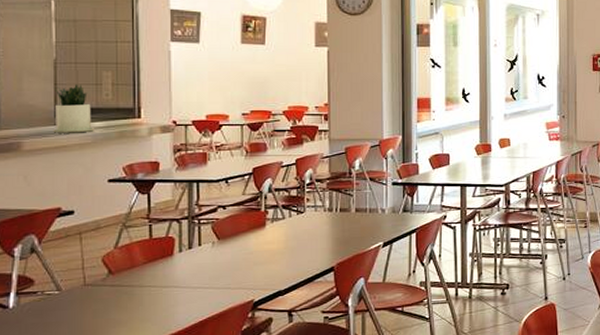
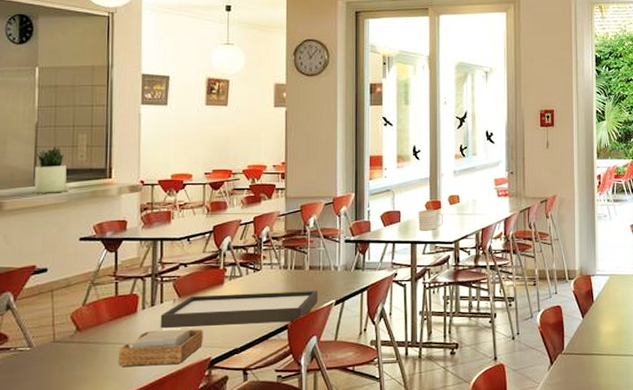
napkin holder: none [155,271,245,309] -> present [118,328,203,366]
tray: none [198,233,366,270] -> present [160,291,319,328]
mug: none [468,153,494,174] -> present [418,210,443,231]

